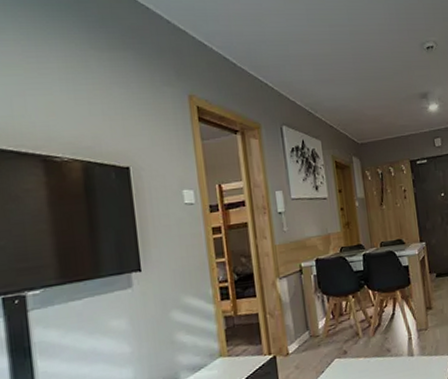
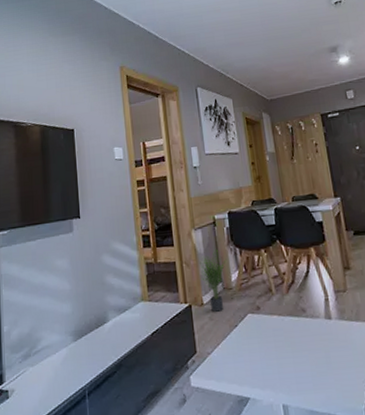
potted plant: none [285,298,314,361] -> present [200,249,227,312]

